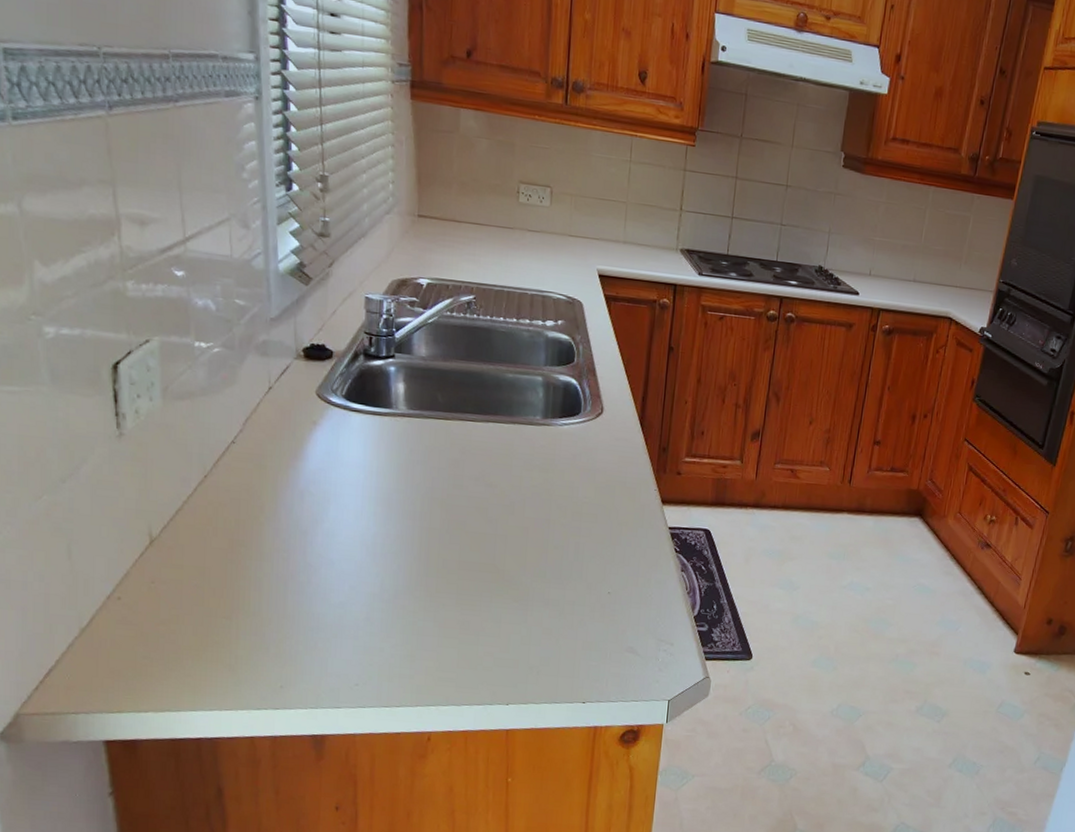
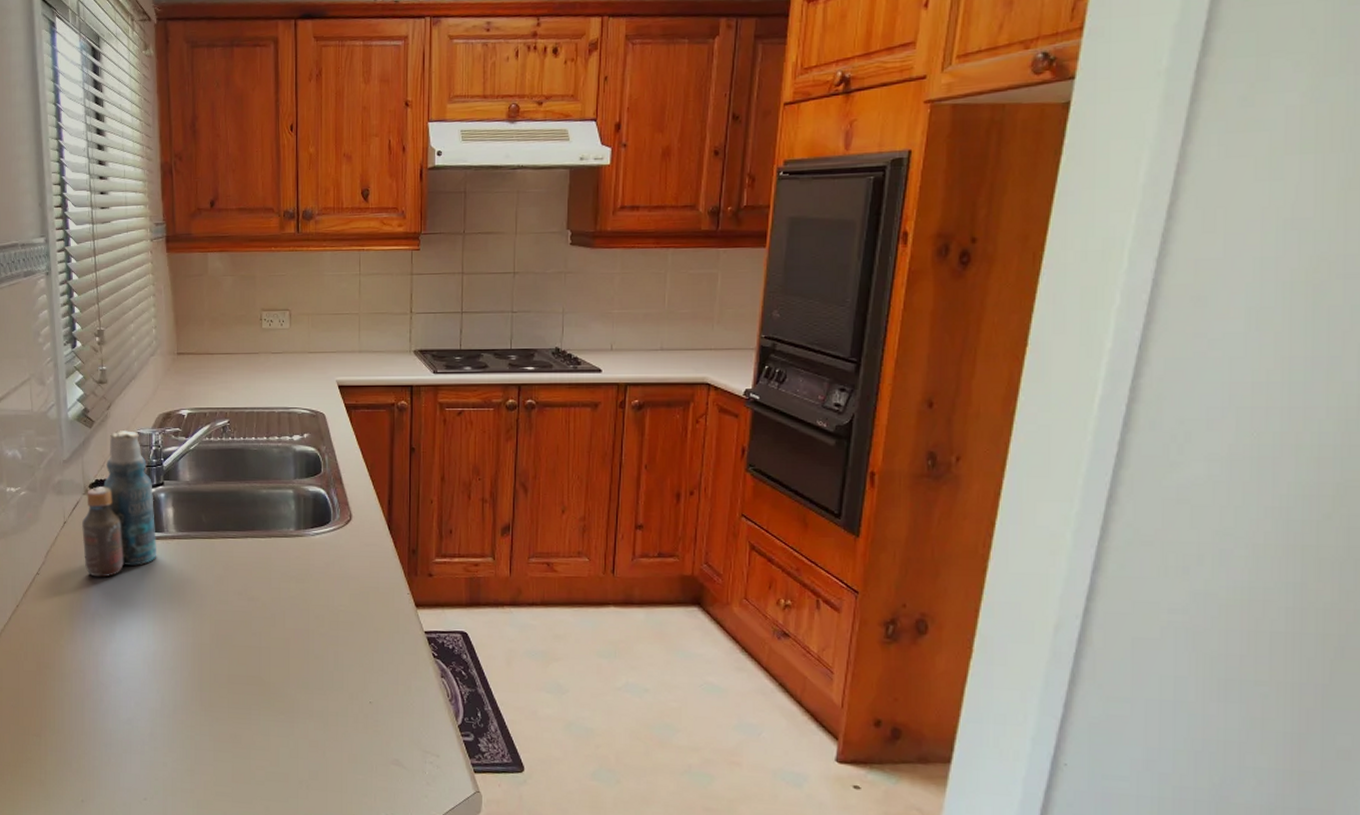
bottle: none [291,292,384,452] -> present [82,429,157,578]

